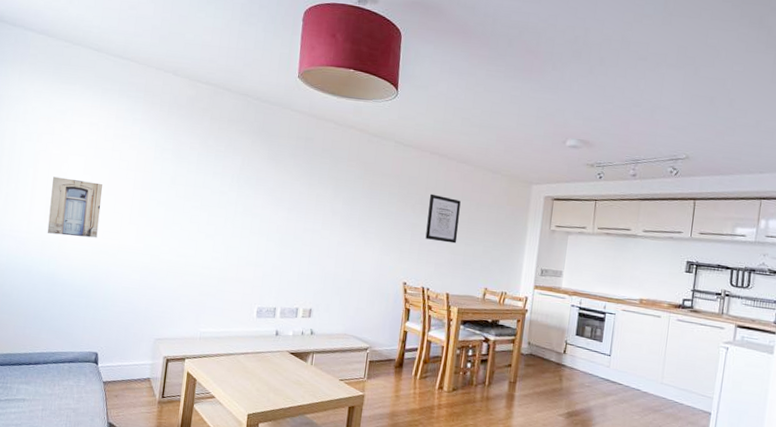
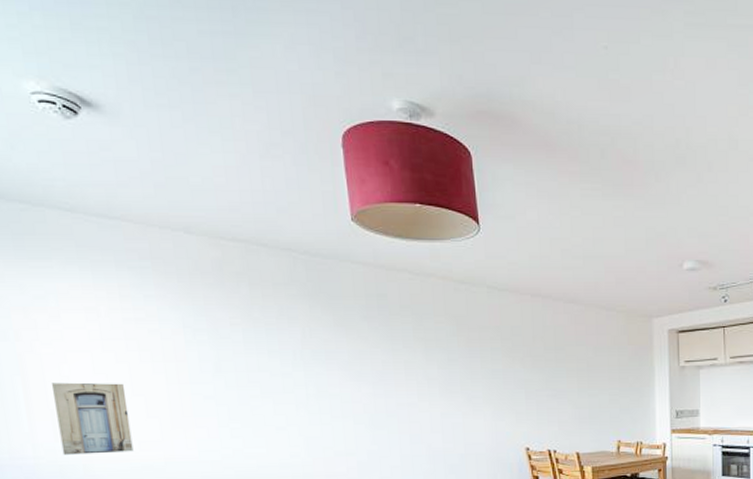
wall art: present [425,193,461,244] -> none [540,343,579,397]

